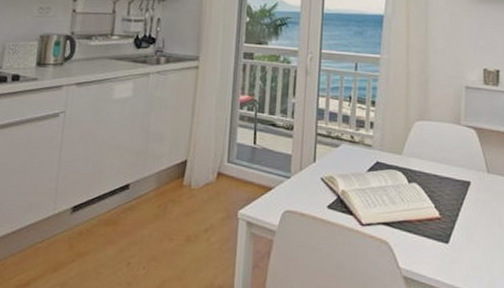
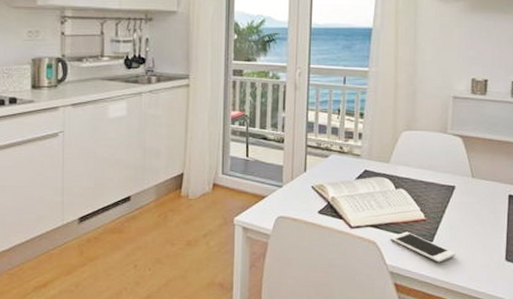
cell phone: none [403,231,473,267] -> present [390,231,455,263]

